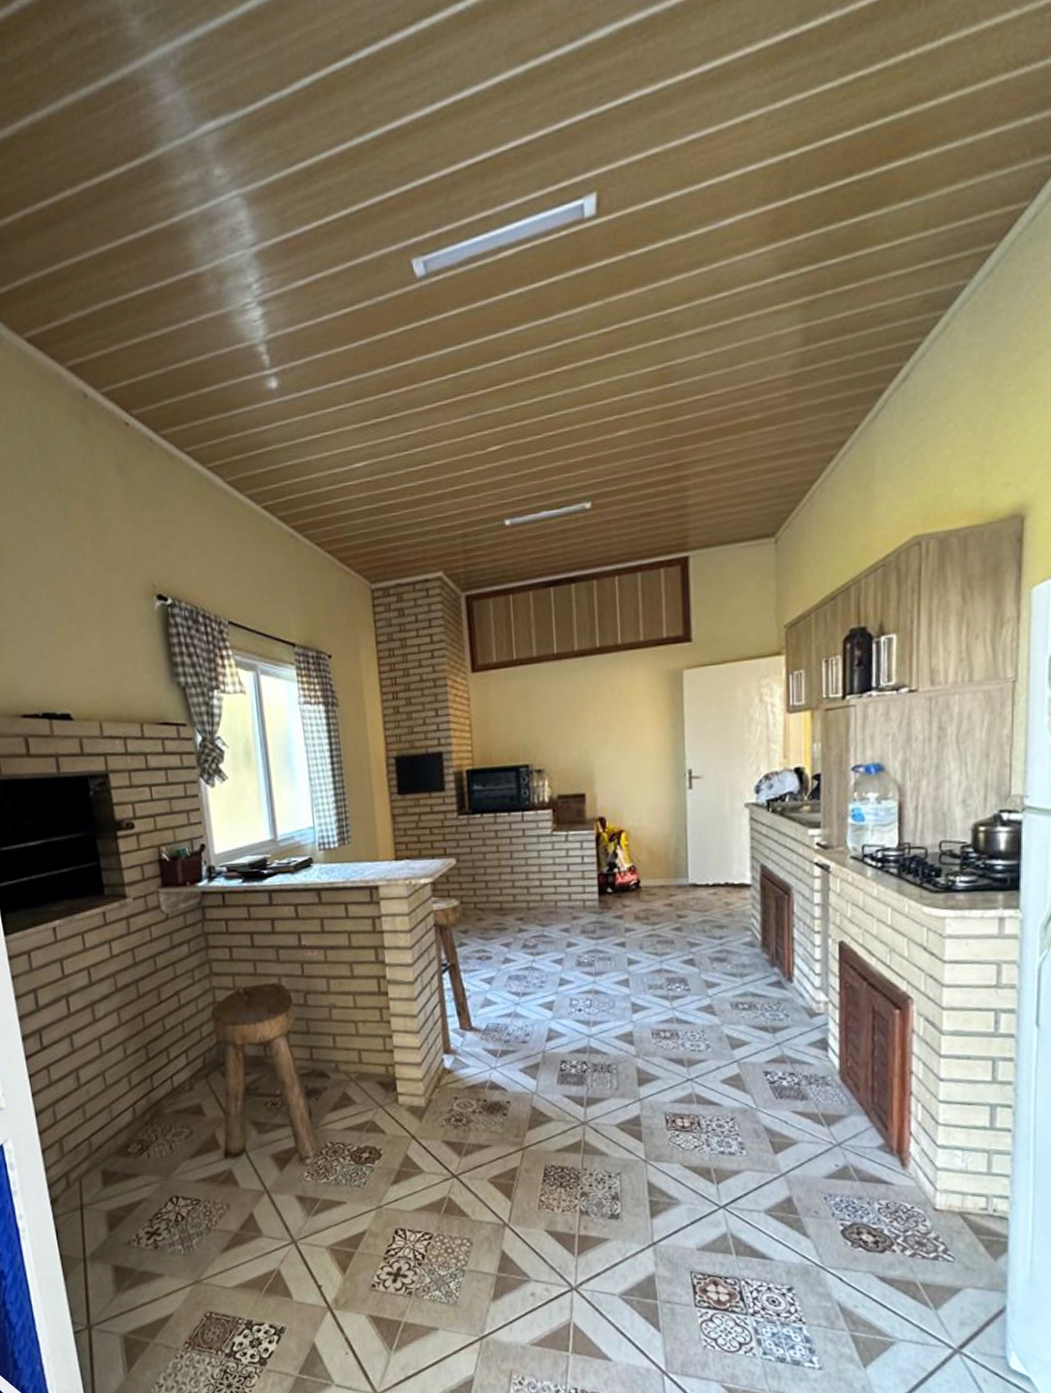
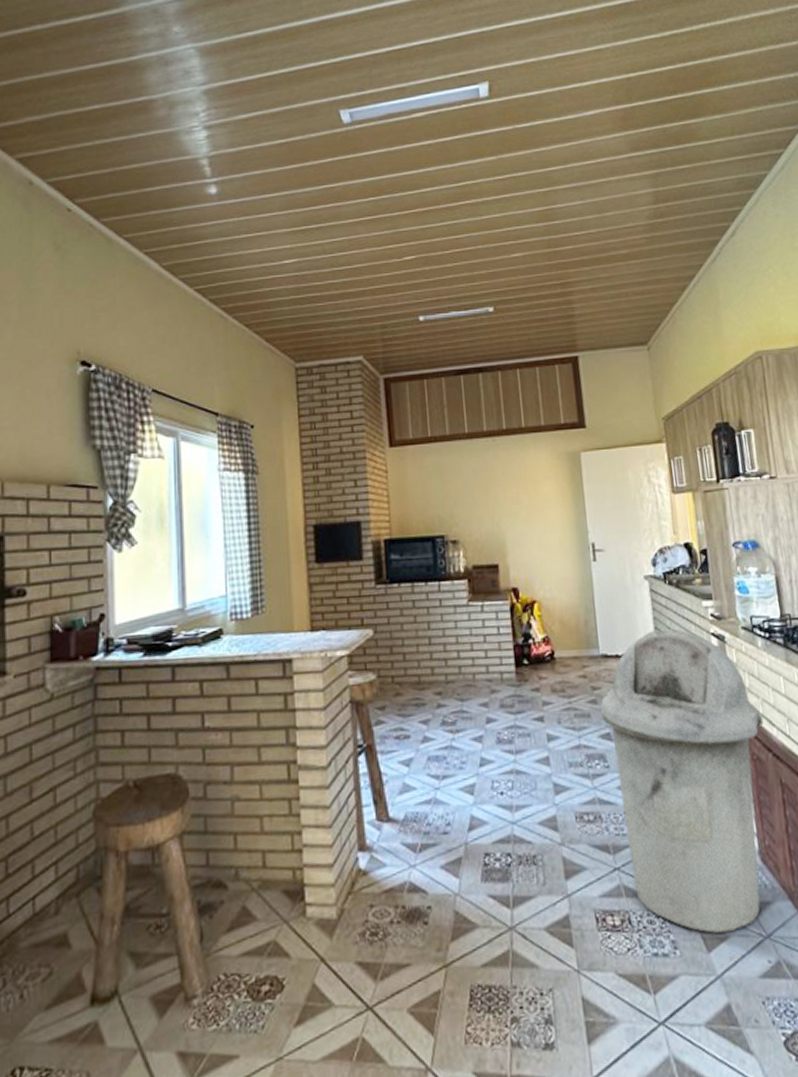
trash can: none [684,858,862,1140] -> present [600,629,764,934]

